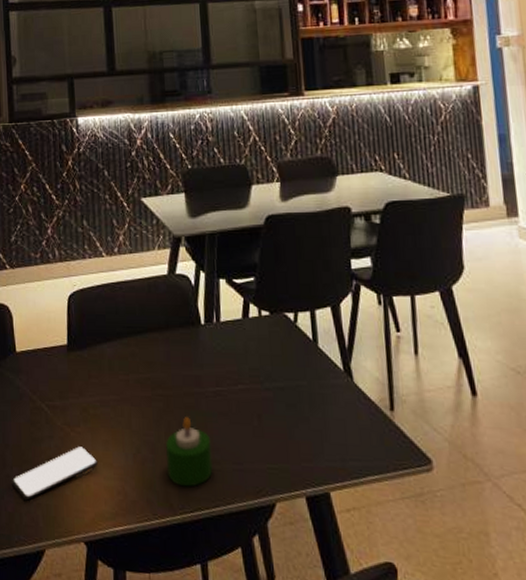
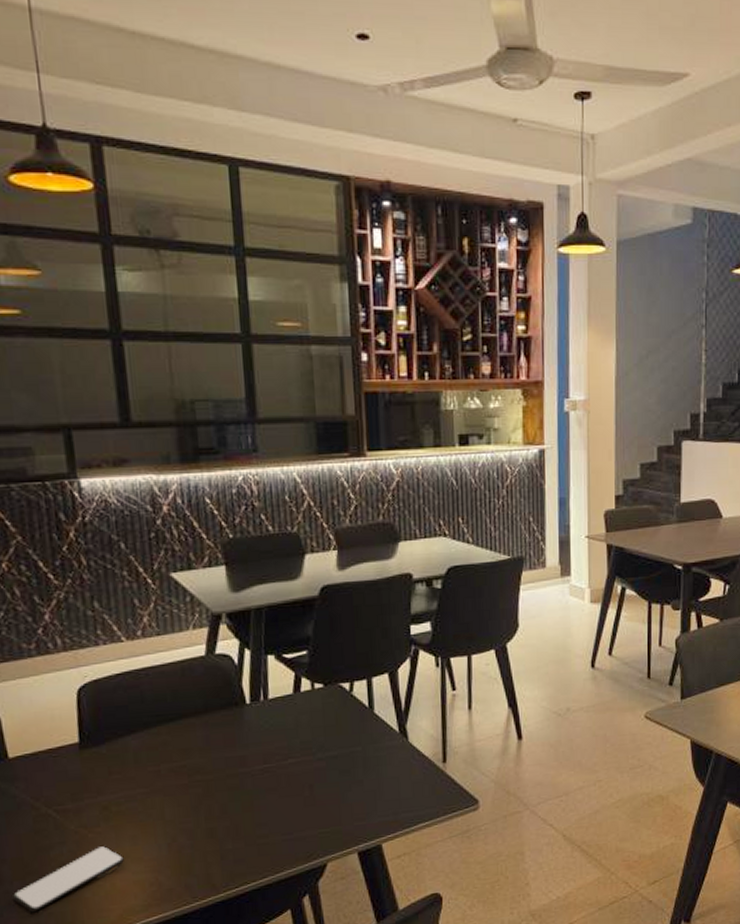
candle: present [166,417,213,487] -> none [206,798,260,866]

